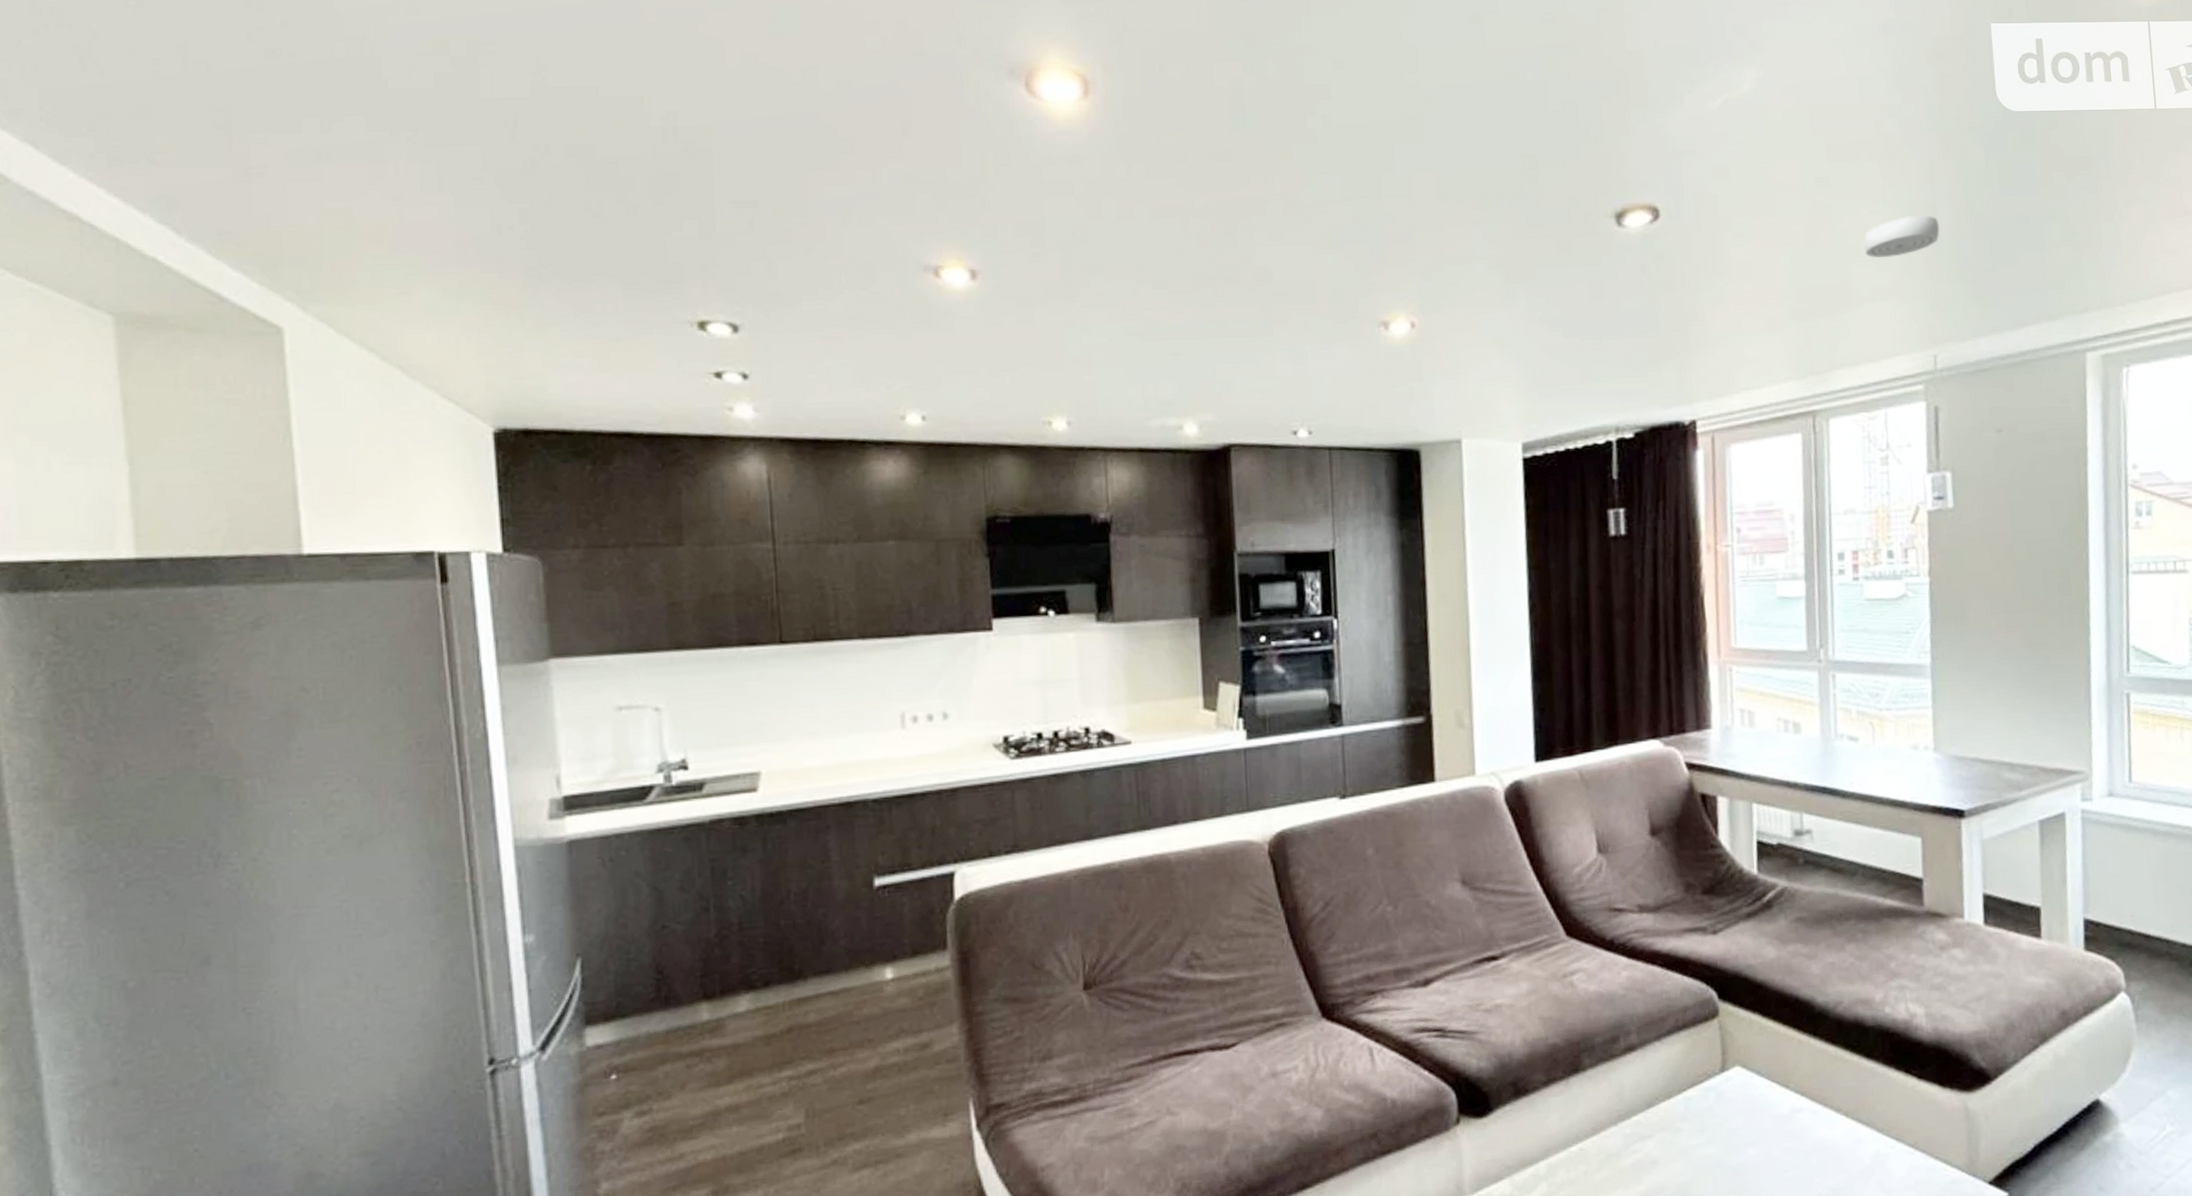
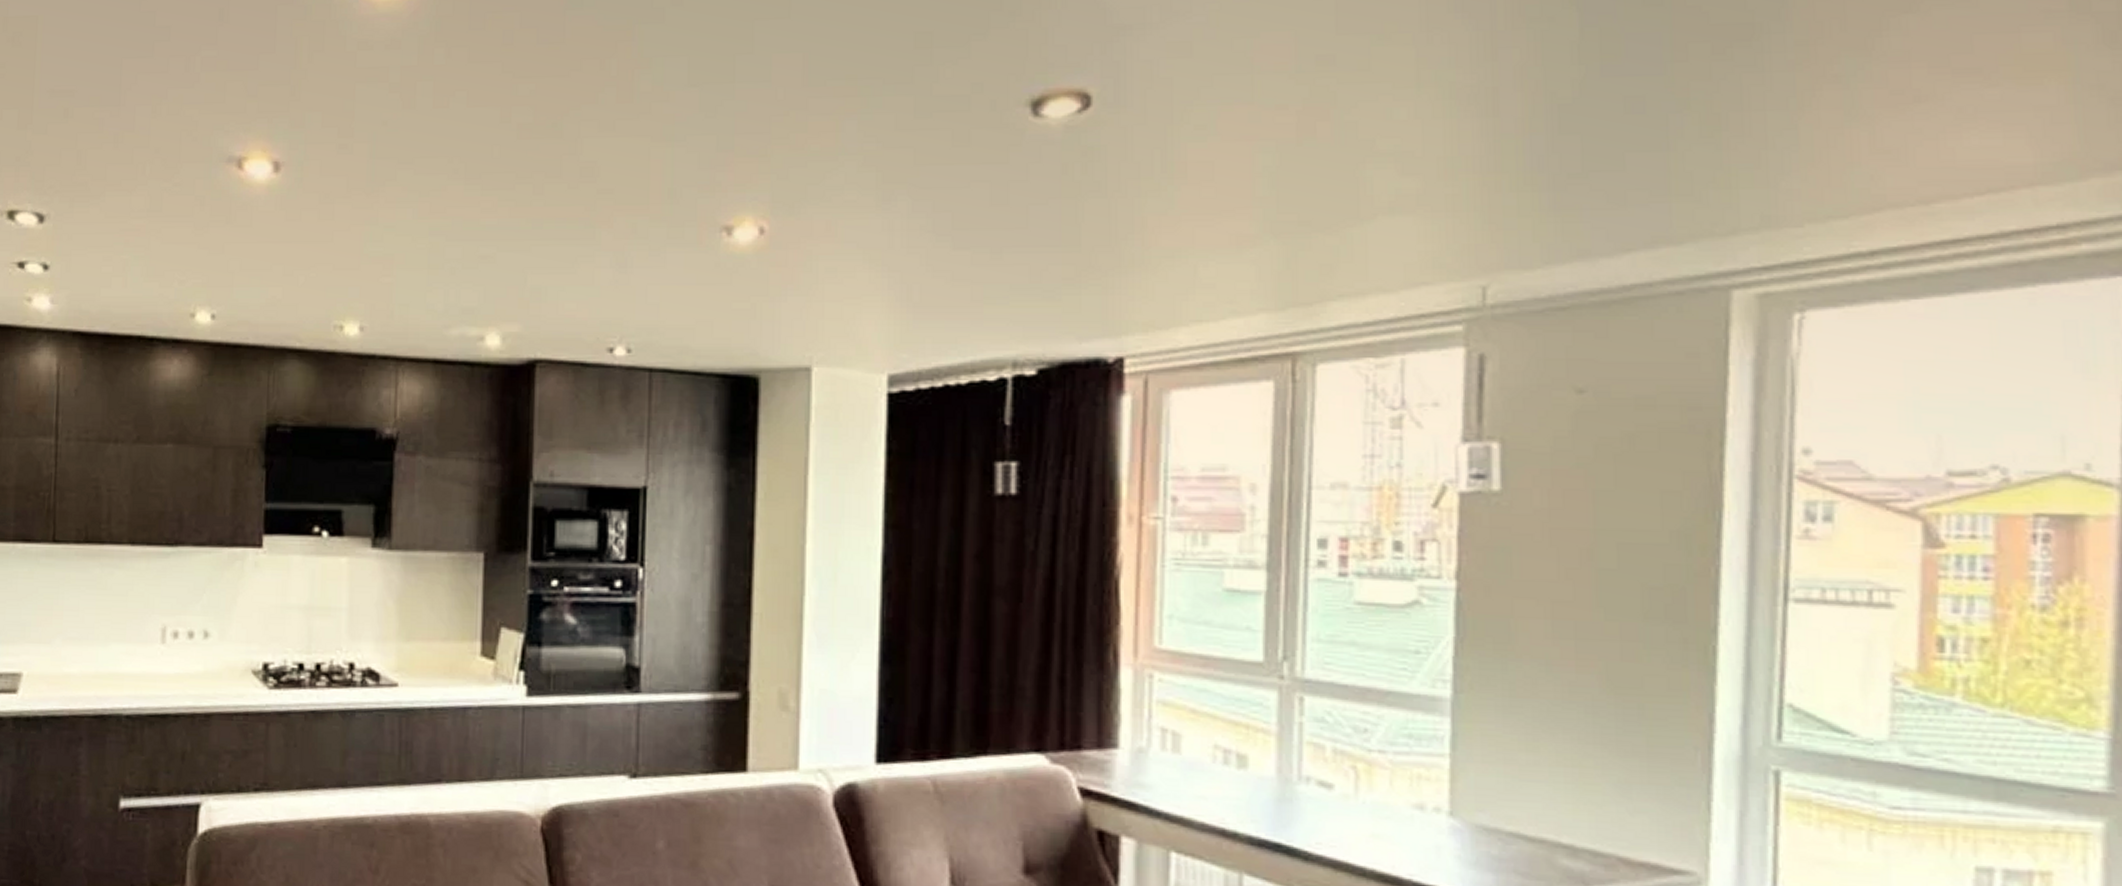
smoke detector: present [1863,215,1940,257] -> none [1383,102,1502,157]

